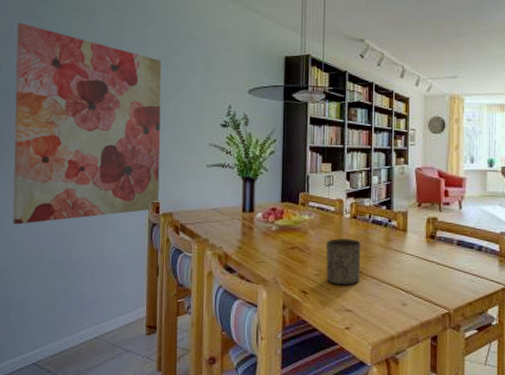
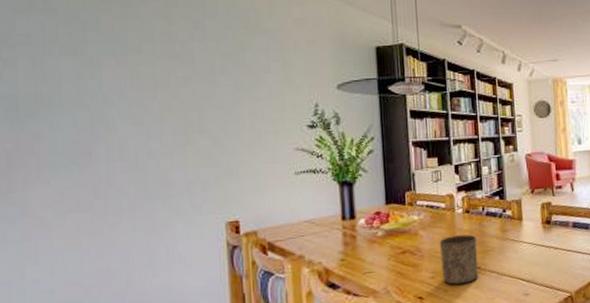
wall art: present [13,23,162,225] -> none [21,18,238,271]

